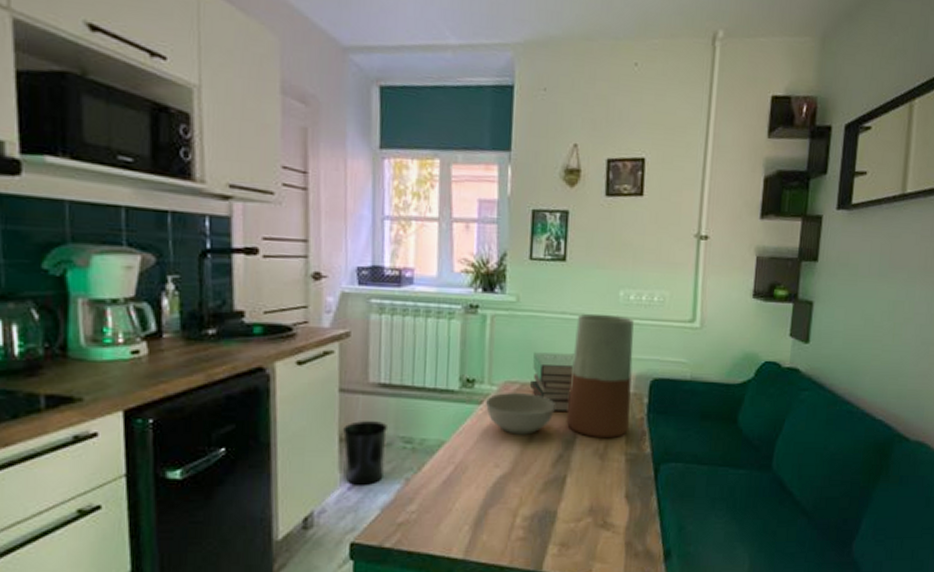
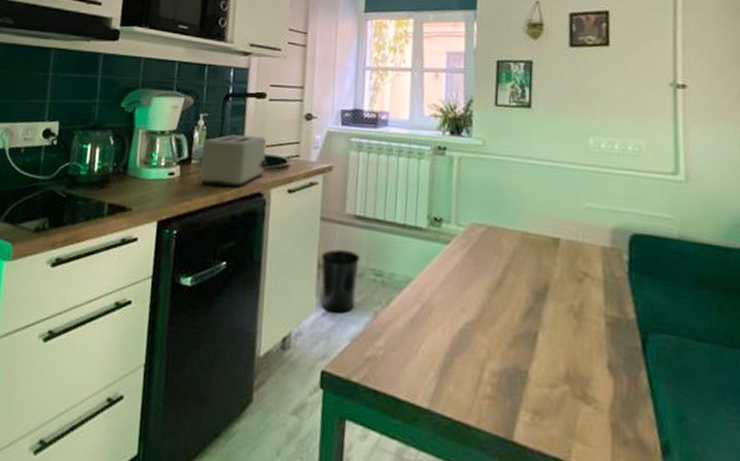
toaster: none [176,300,268,364] -> present [200,134,267,188]
bowl: present [485,393,555,435] -> none [451,234,524,281]
books: present [529,352,575,413] -> none [496,196,543,262]
vase: present [566,313,634,439] -> none [536,160,609,296]

